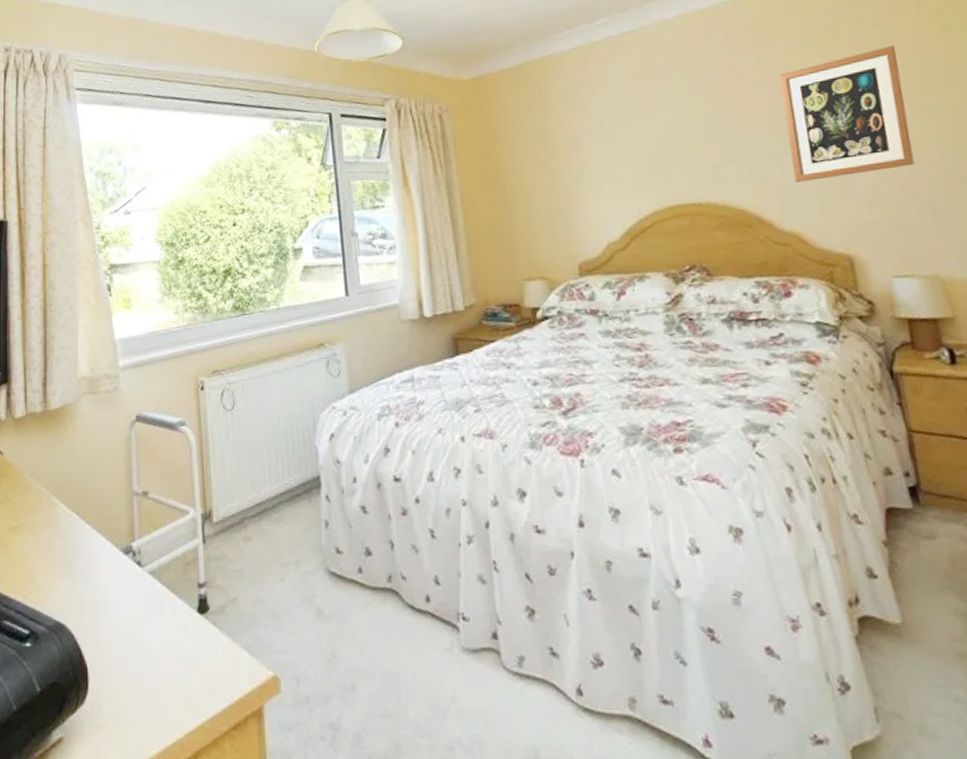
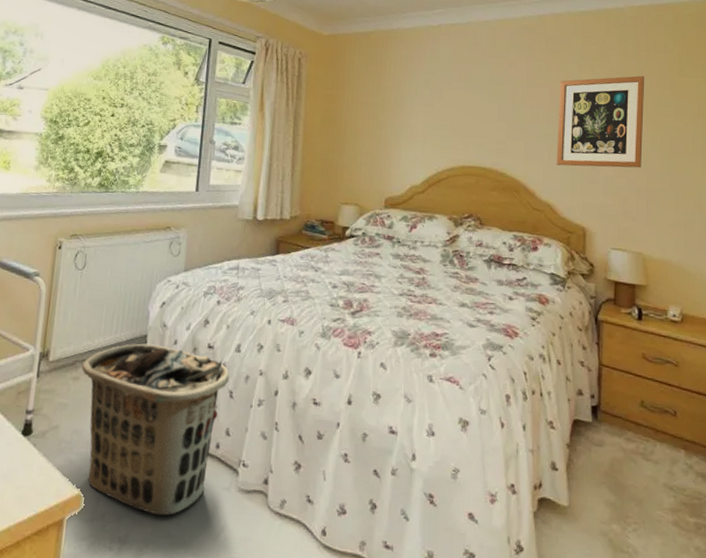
clothes hamper: none [251,486,427,692] -> present [82,343,229,516]

